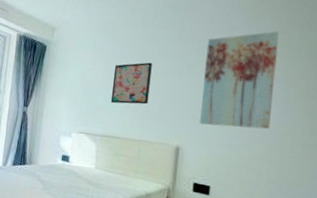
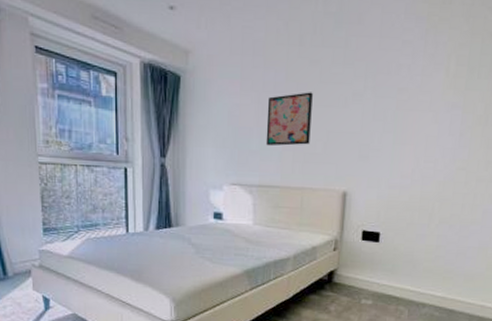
wall art: present [199,31,279,130] -> none [367,45,458,165]

